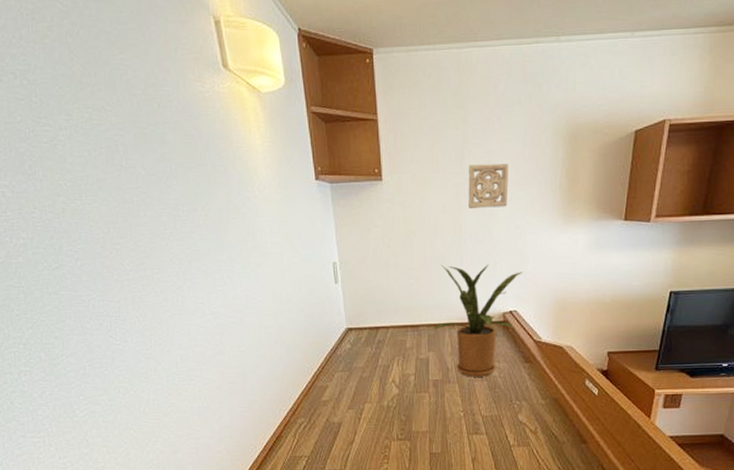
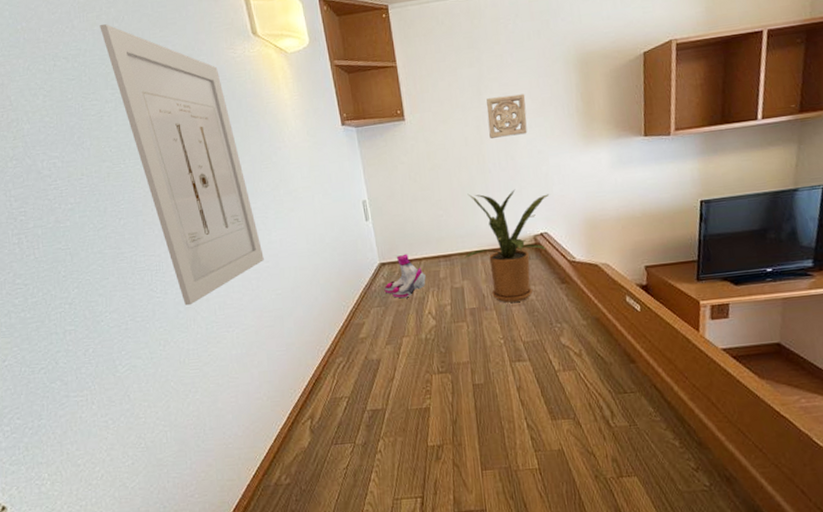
wall art: none [51,38,228,355] -> present [100,24,264,306]
boots: none [349,320,392,365] -> present [384,253,426,299]

